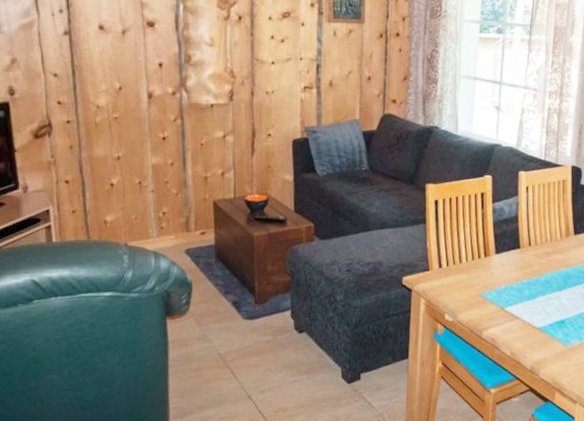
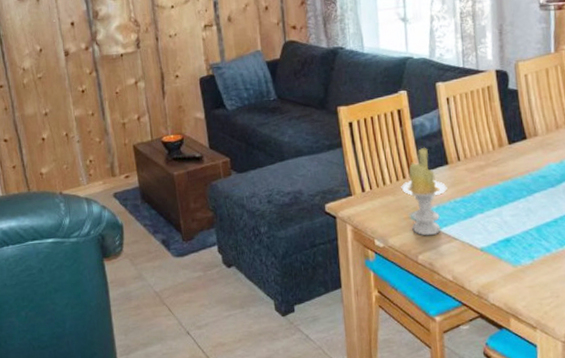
candle: none [475,230,516,314] -> present [401,147,447,236]

